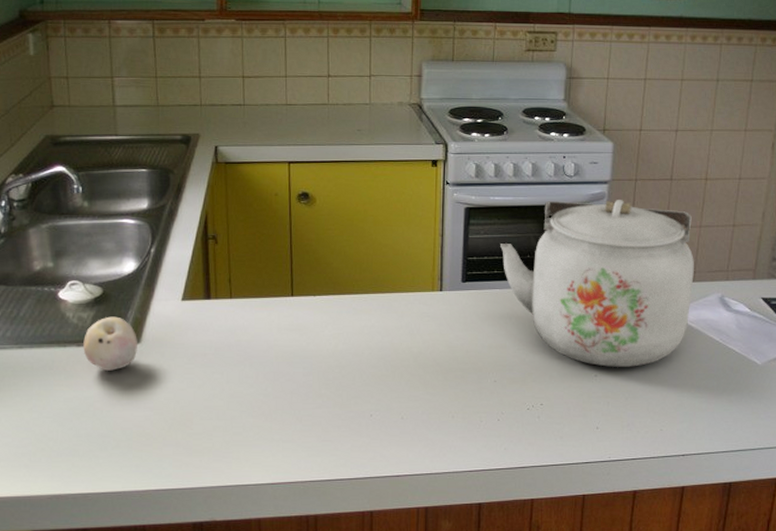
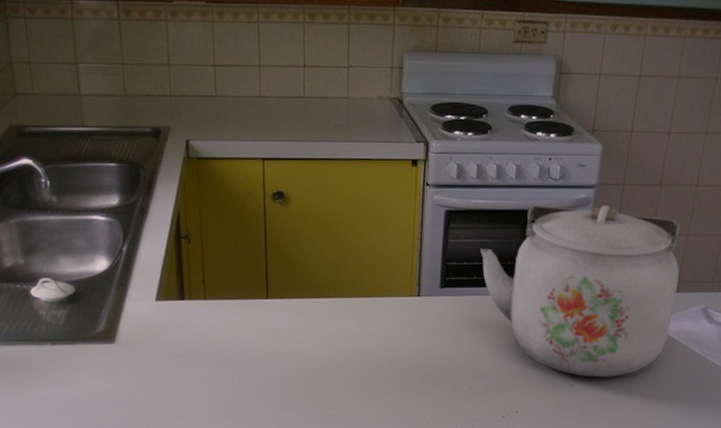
fruit: present [83,316,137,371] -> none [58,315,112,370]

